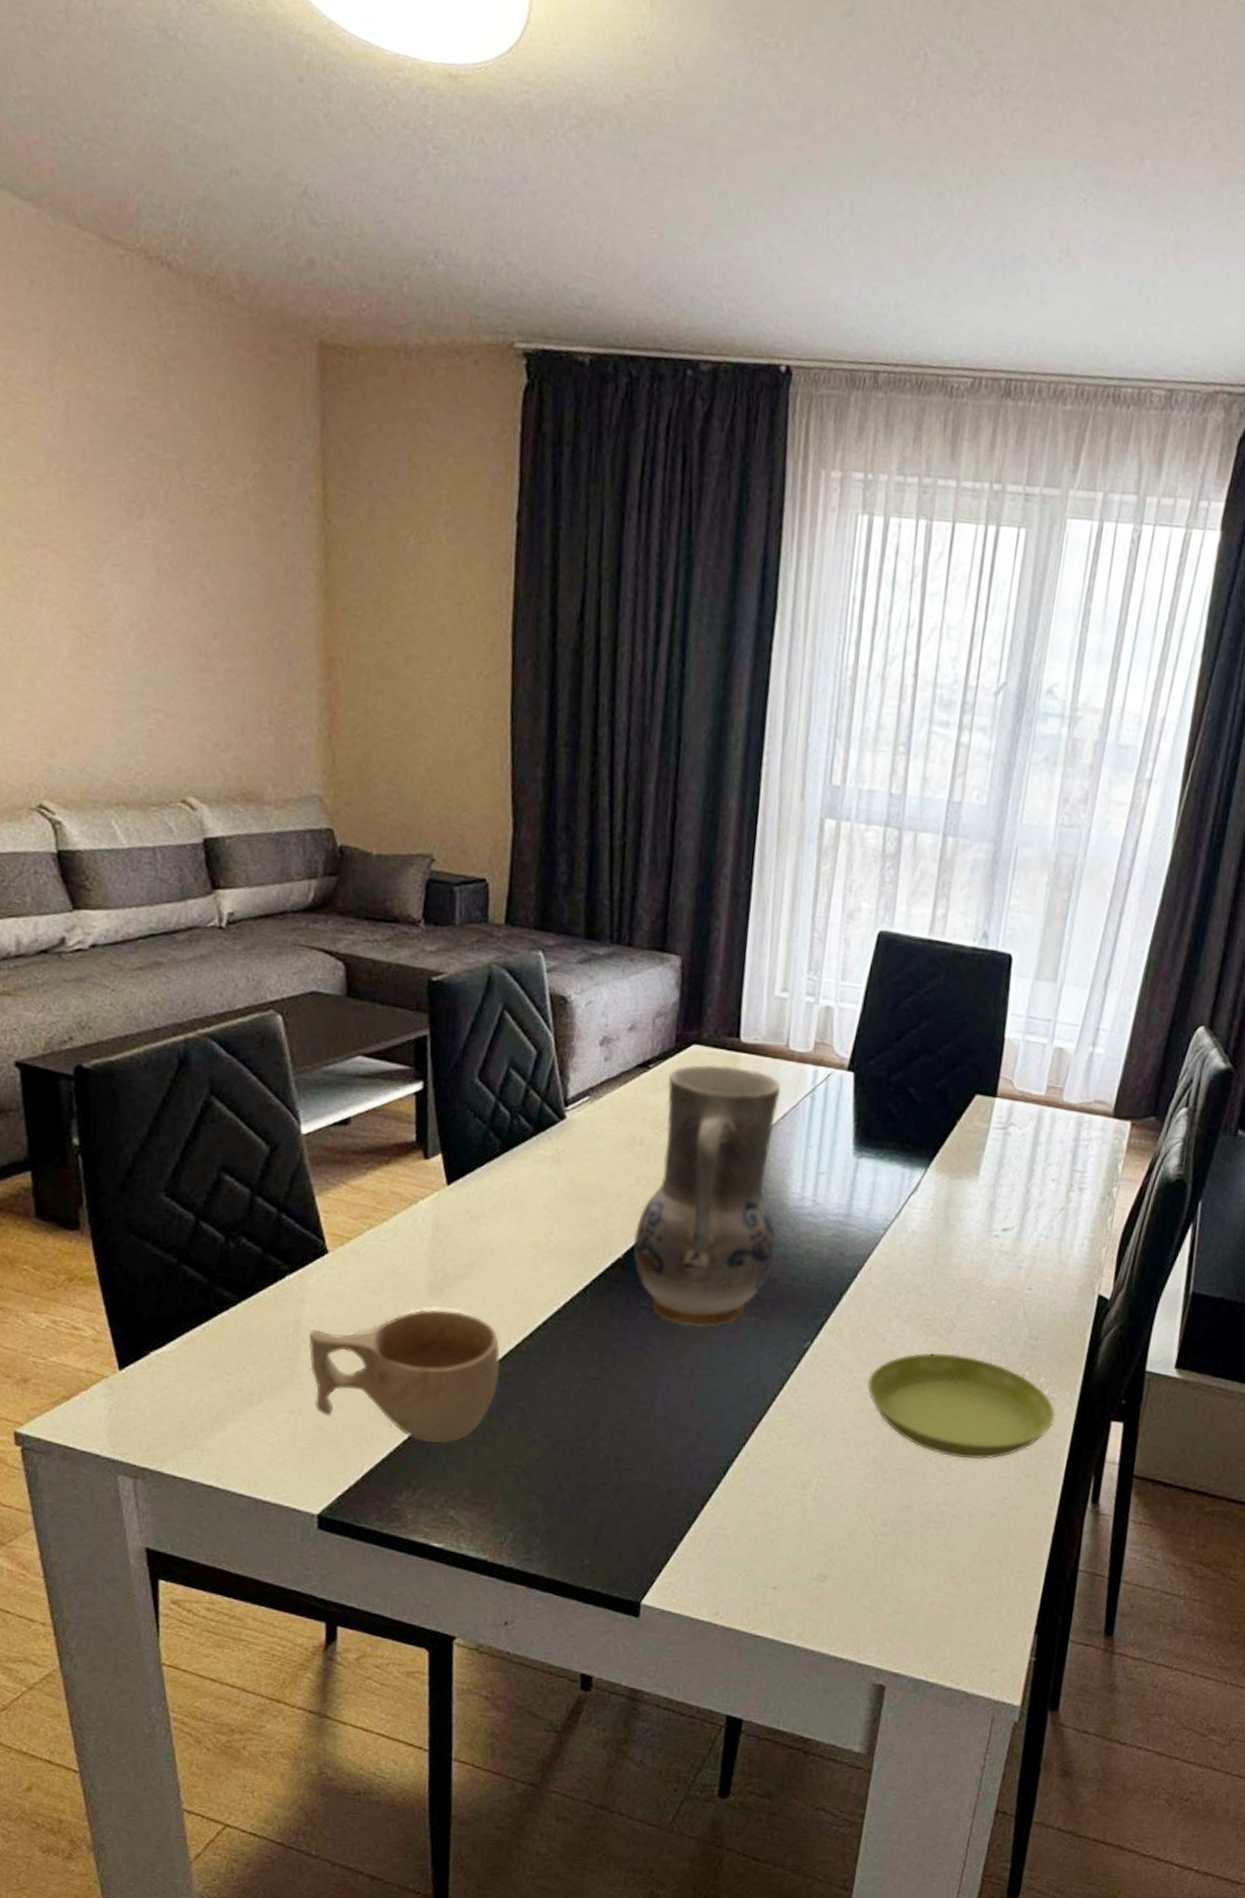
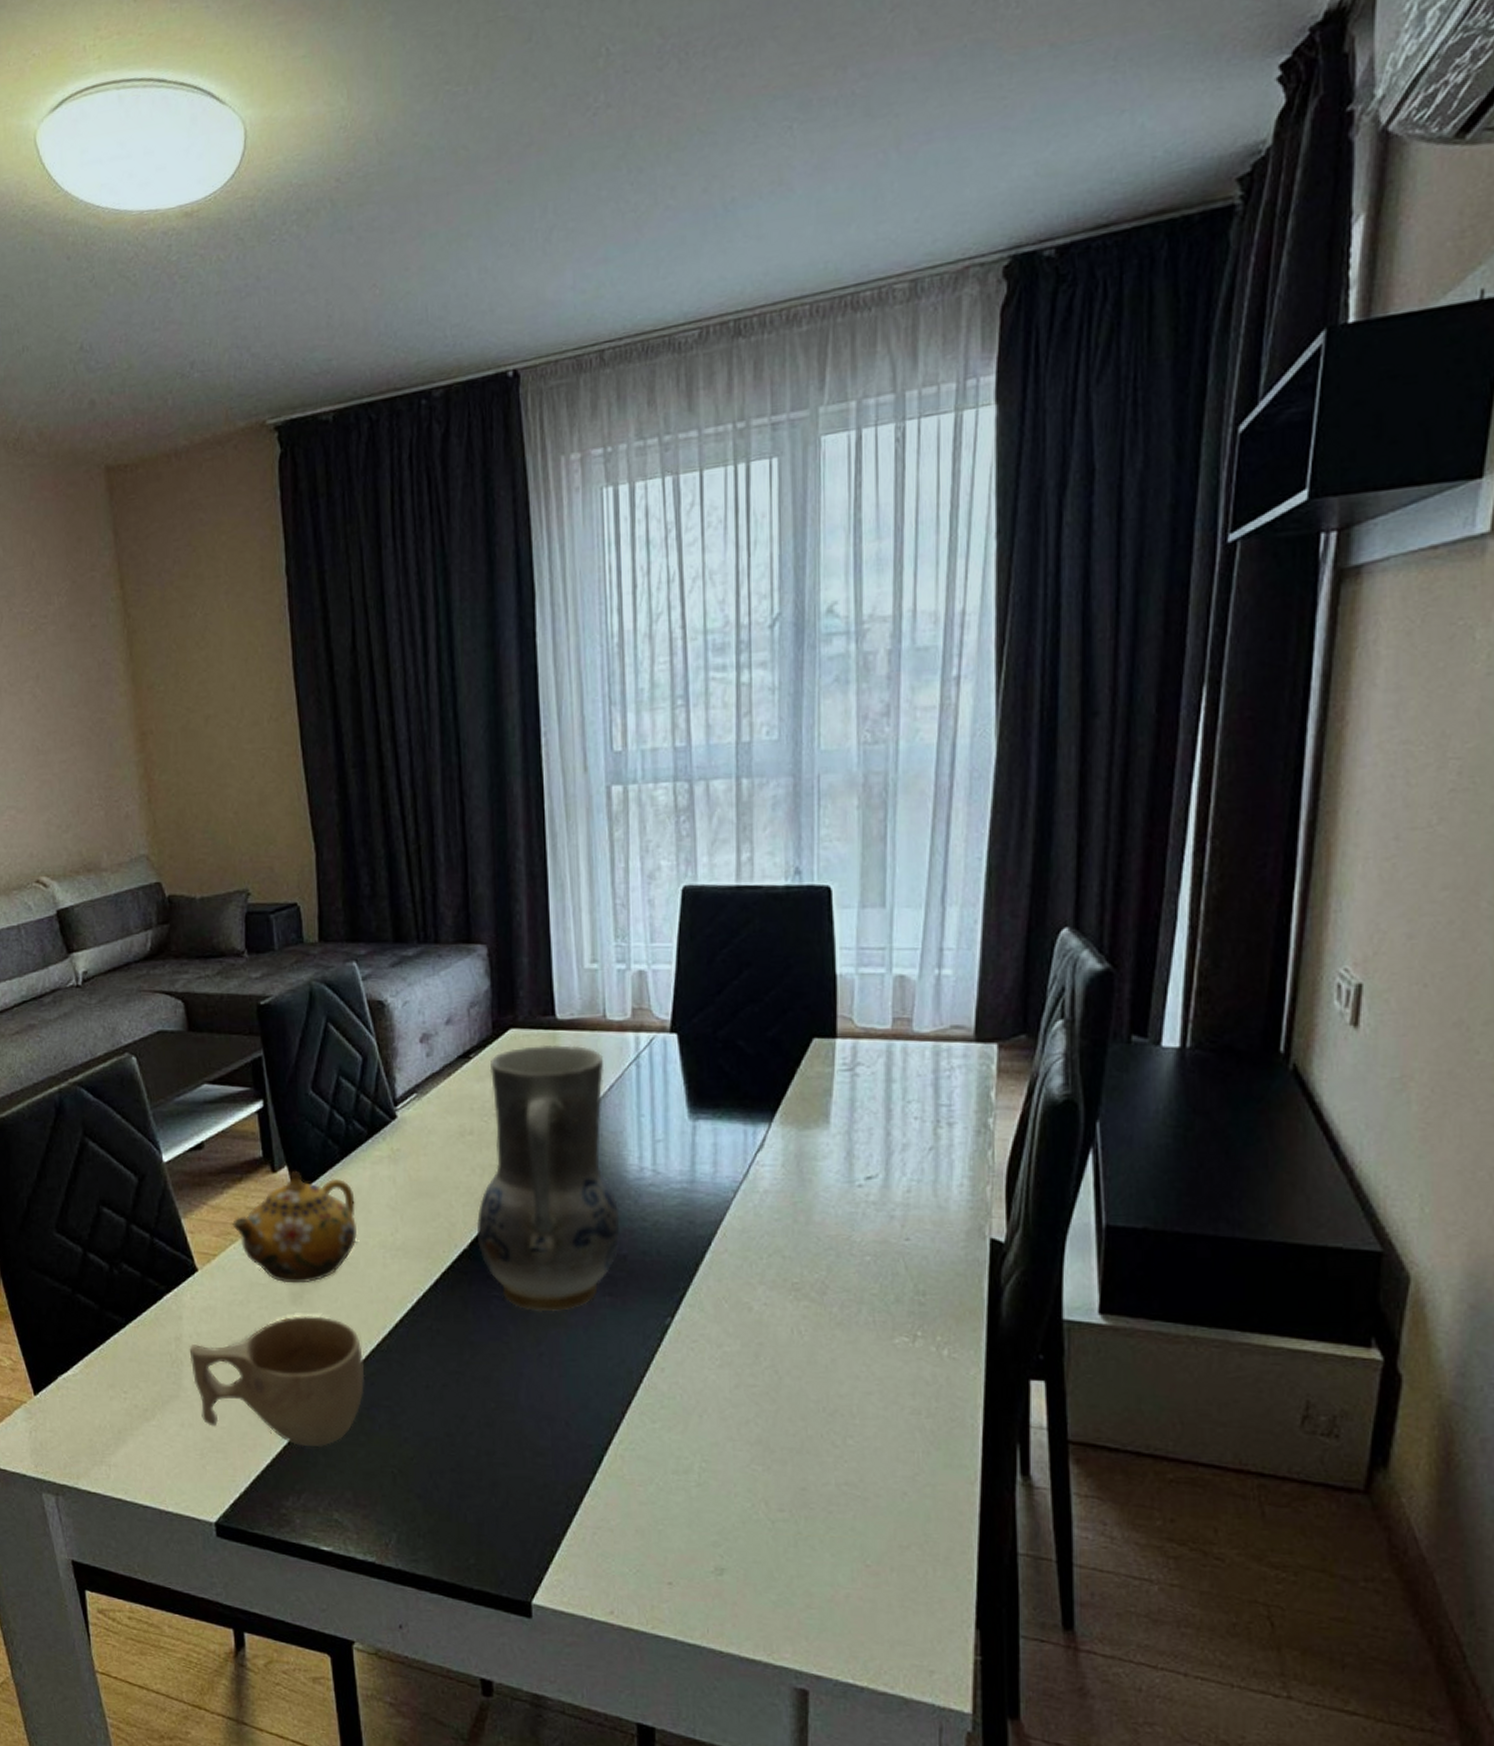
teapot: none [373,1160,511,1277] -> present [232,1171,358,1284]
saucer: present [866,1353,1055,1459] -> none [738,1318,960,1432]

